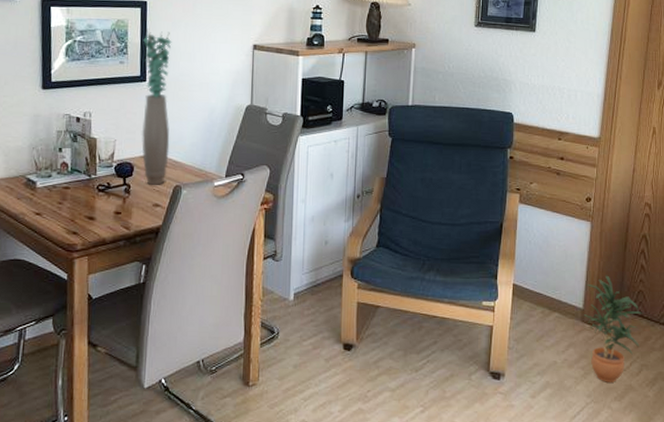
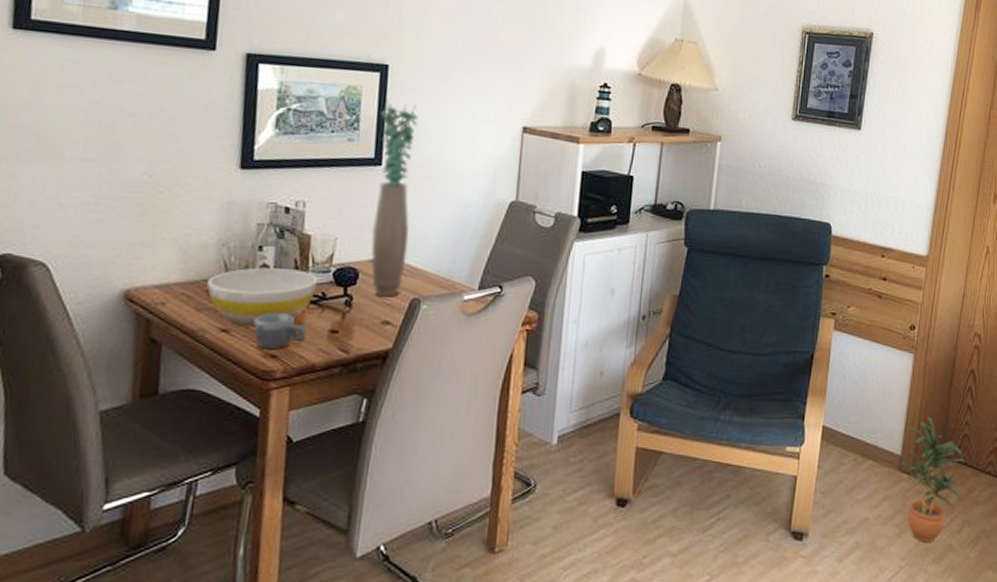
bowl: none [23,165,104,211] -> present [206,267,319,327]
cup: none [58,199,98,228] -> present [253,313,308,350]

